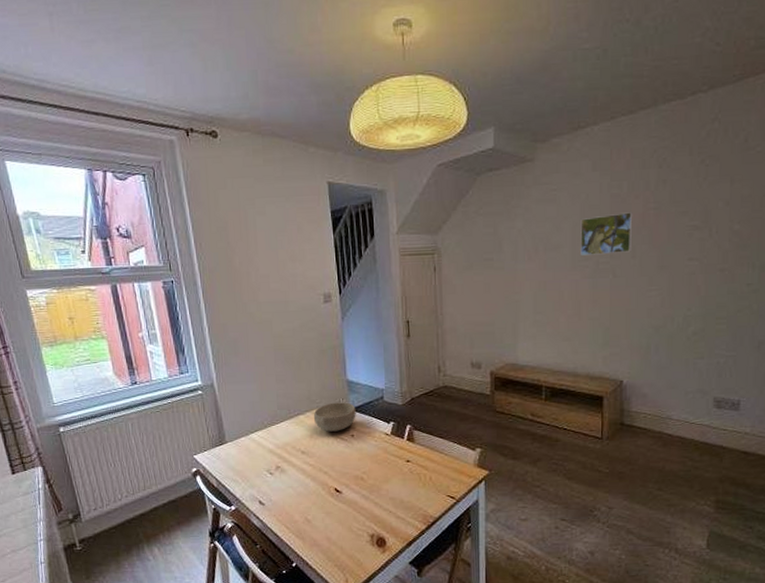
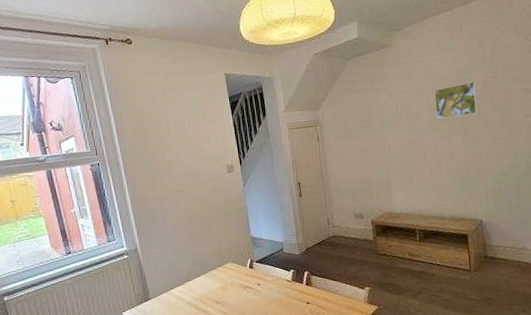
bowl: present [313,402,356,432] -> none [224,256,261,283]

